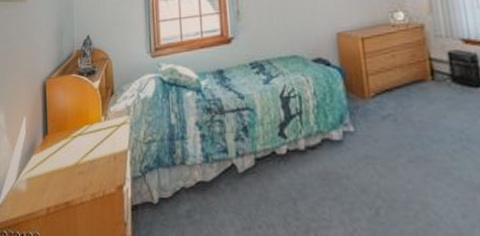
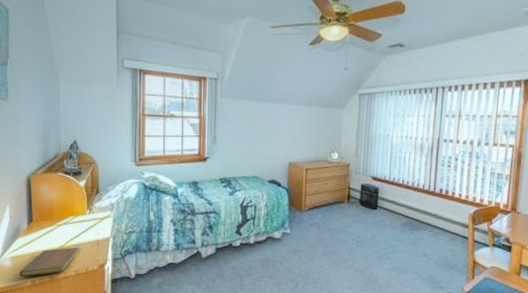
notebook: none [34,163,96,204] -> present [19,247,80,277]

